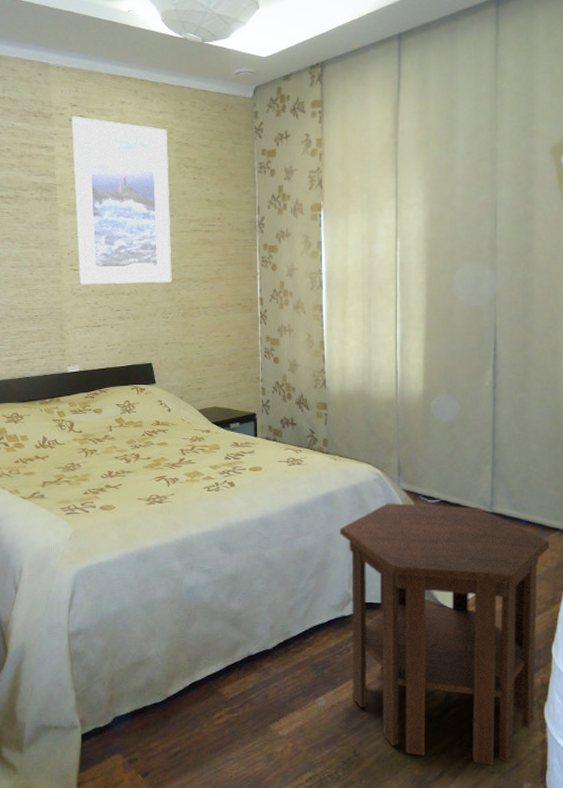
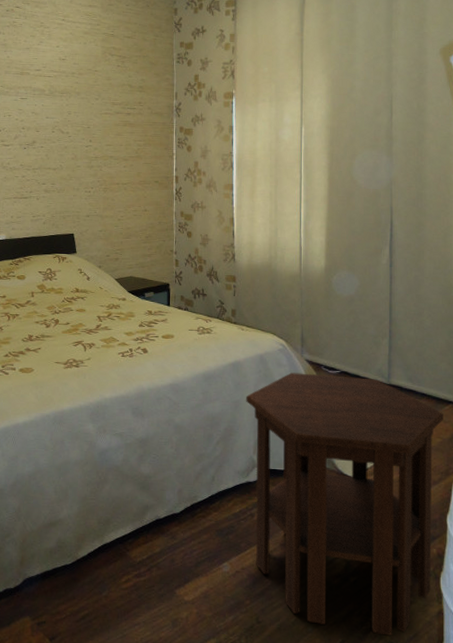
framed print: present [71,116,172,285] -> none [8,6,95,160]

